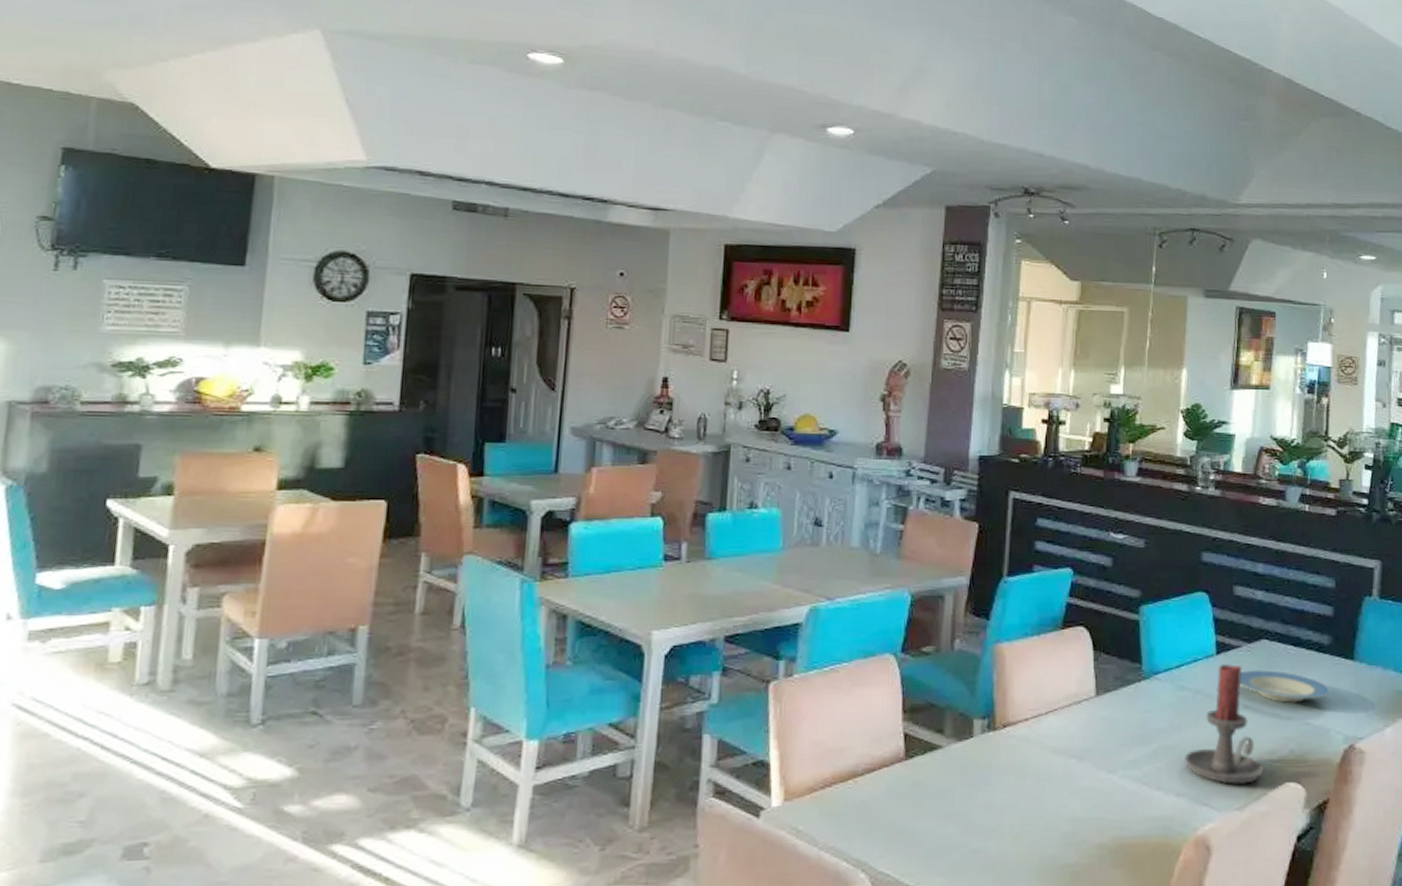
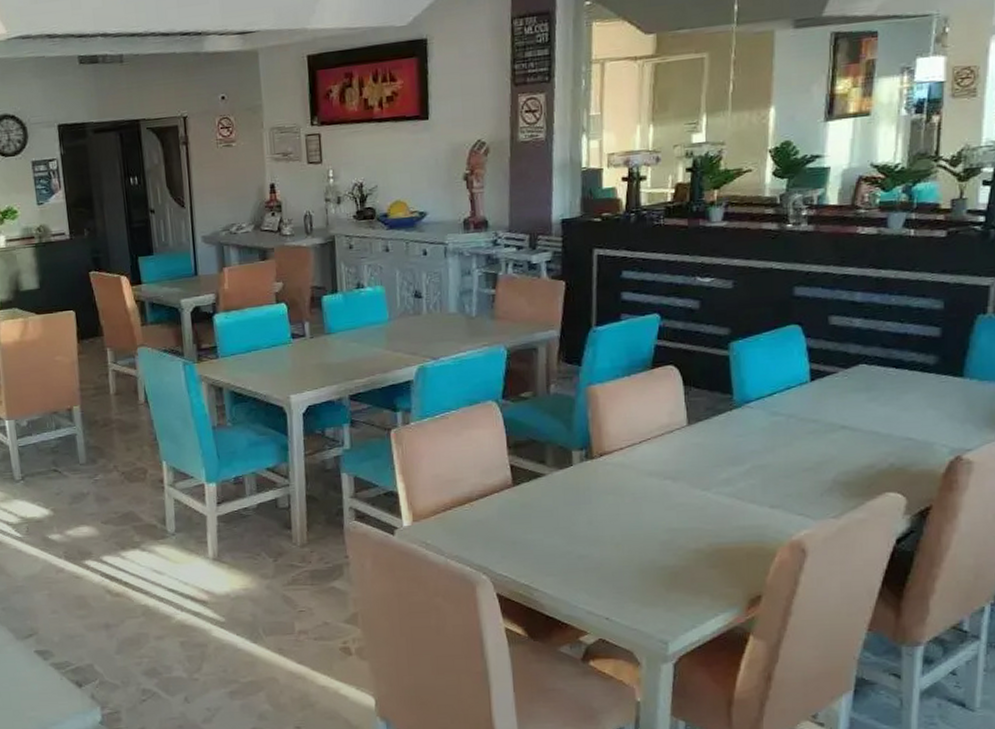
candle holder: present [1185,664,1264,784] -> none [779,389,862,496]
plate: present [1240,670,1331,703] -> none [836,392,936,421]

